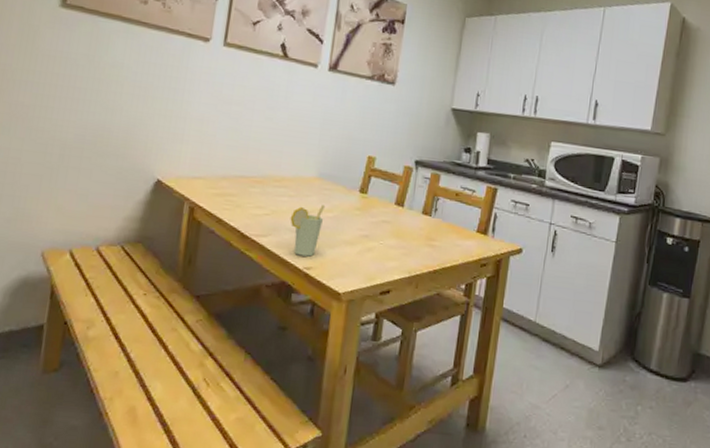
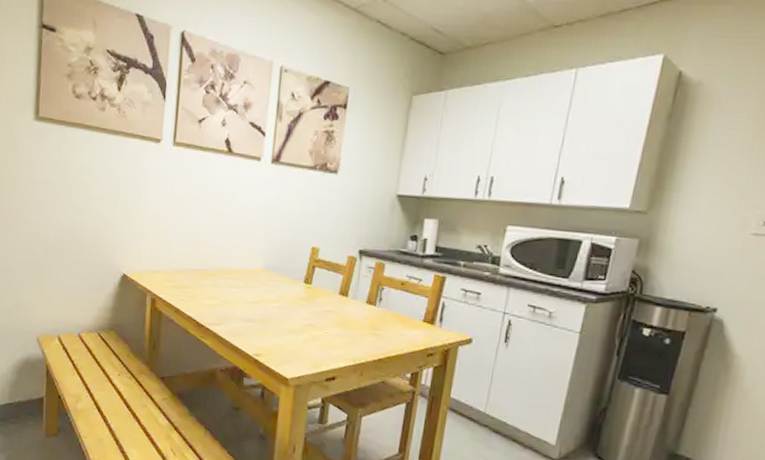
cup: present [290,204,326,257] -> none [239,295,272,344]

